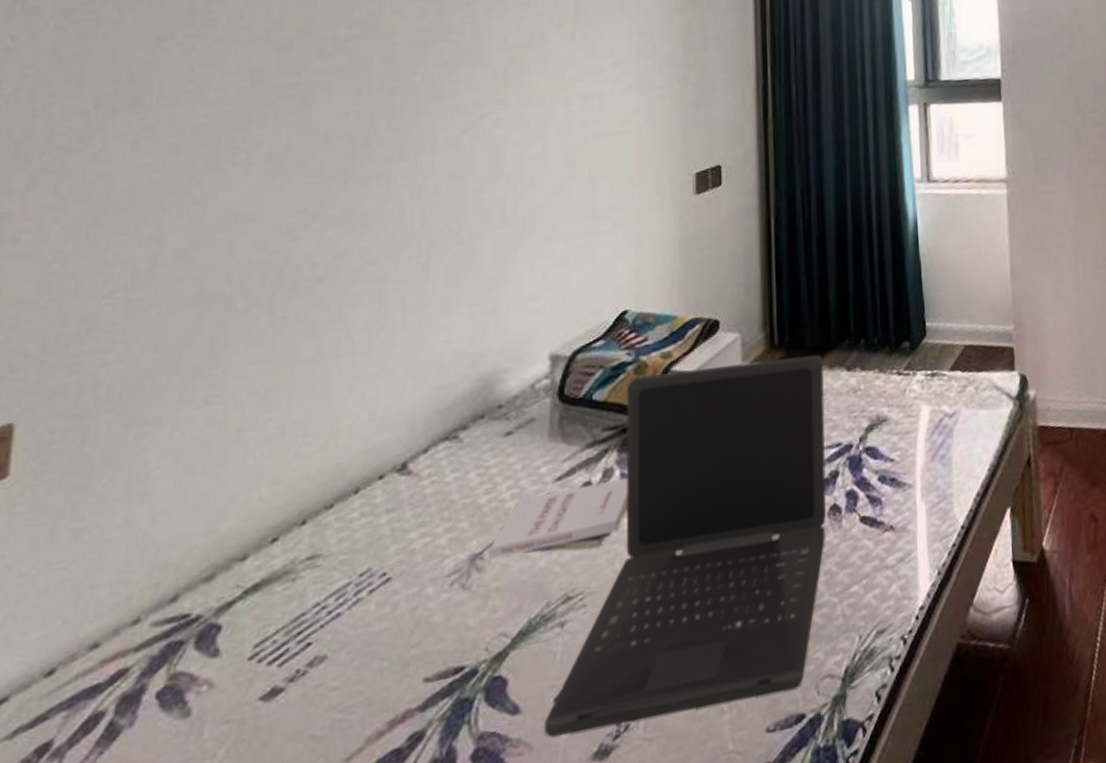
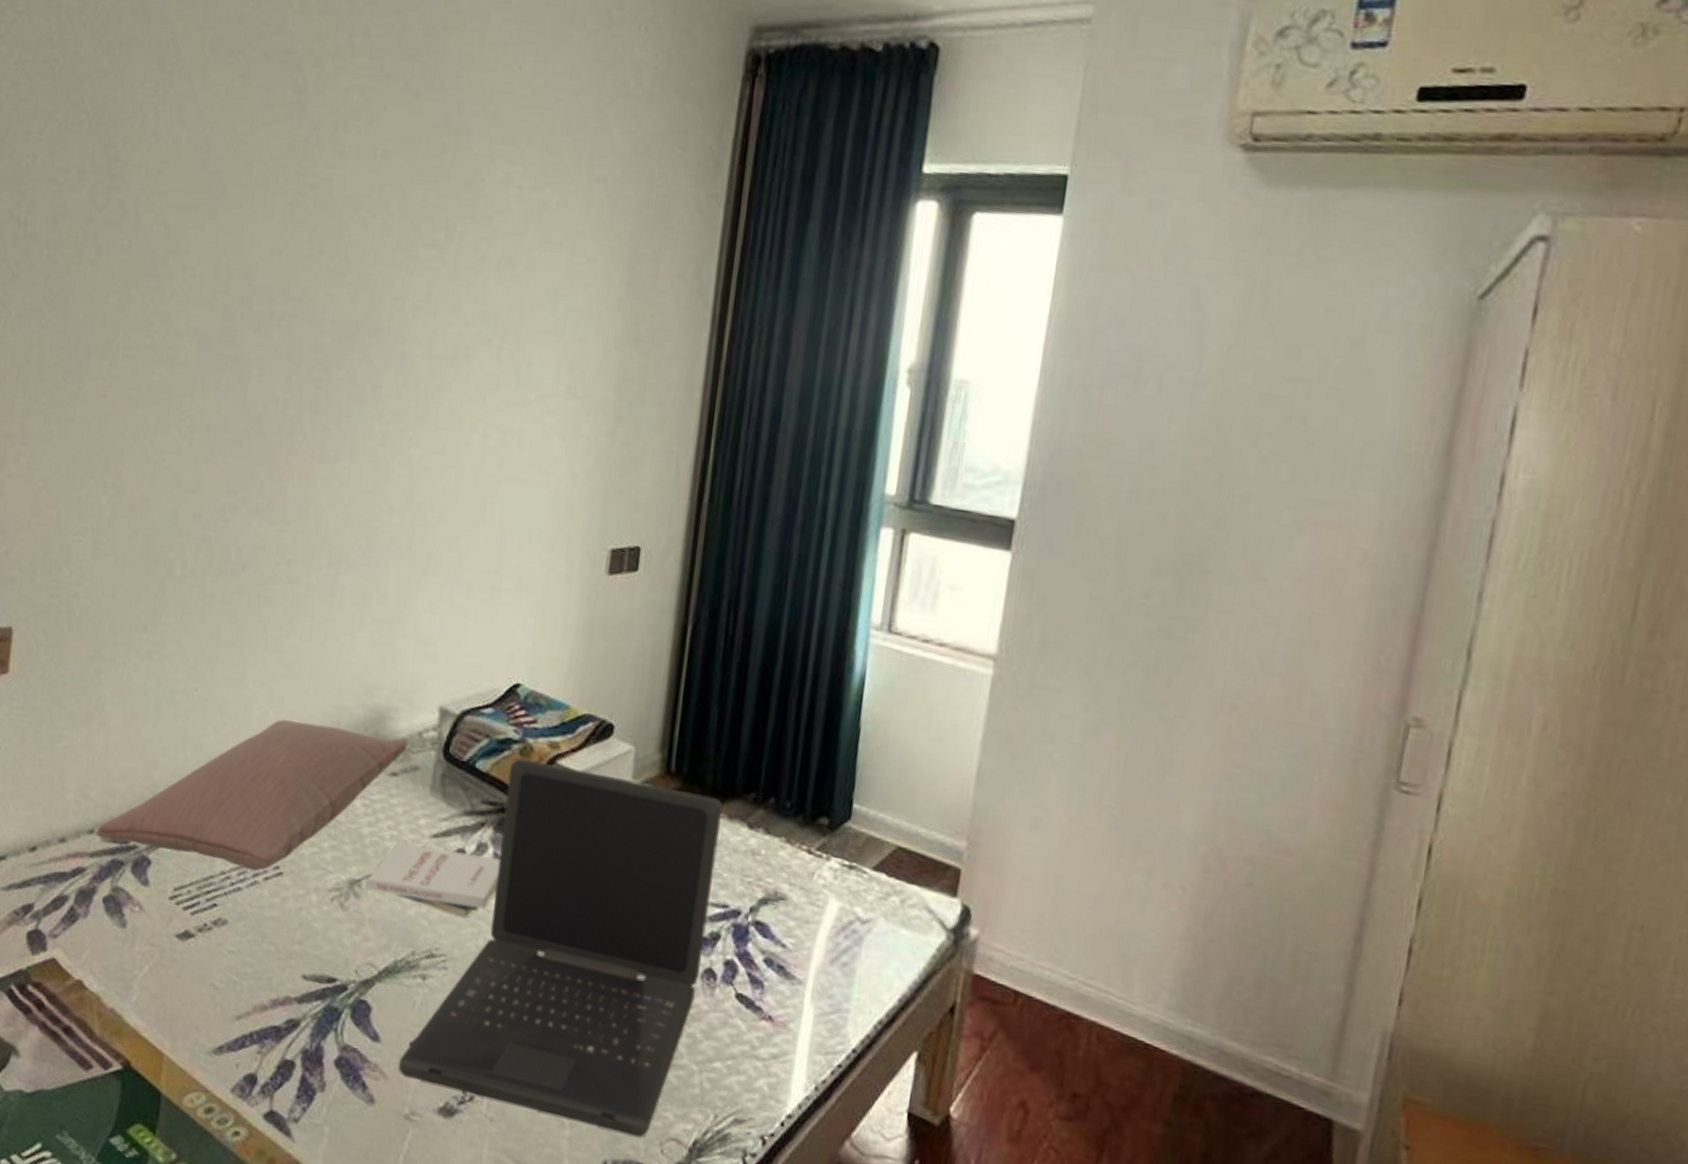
pillow: none [143,397,520,625] -> present [96,719,408,871]

